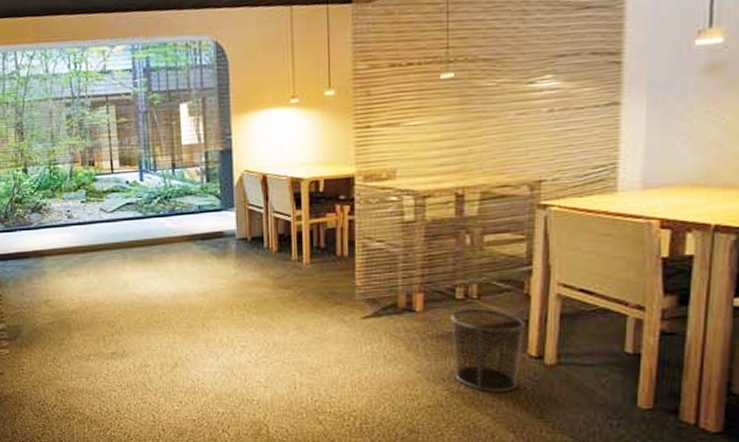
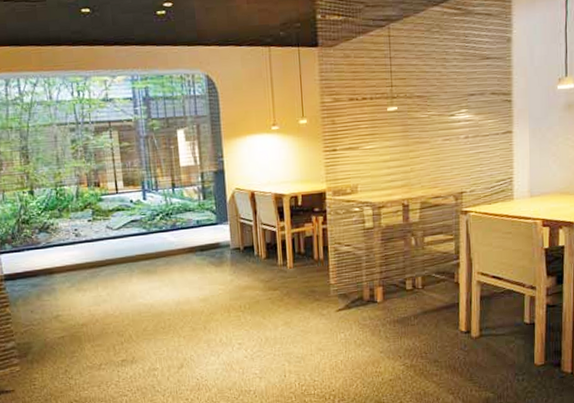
waste bin: present [451,308,526,393] -> none [403,296,457,364]

